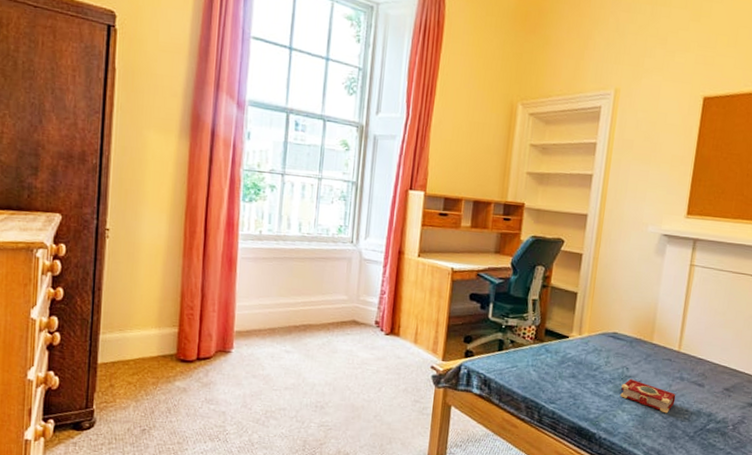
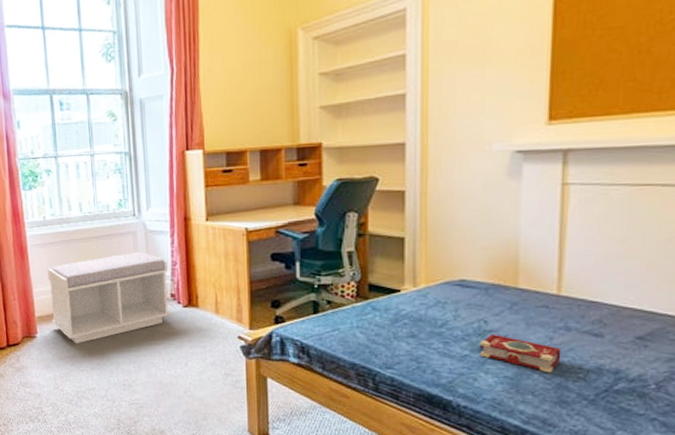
bench: none [251,277,377,363] -> present [47,251,170,344]

